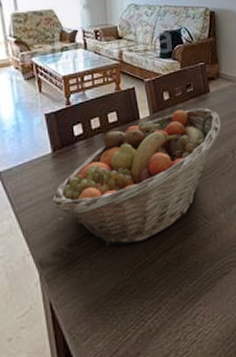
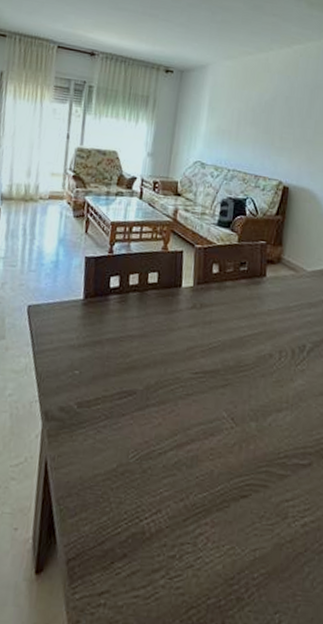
fruit basket: present [51,107,222,247] -> none [71,287,273,426]

